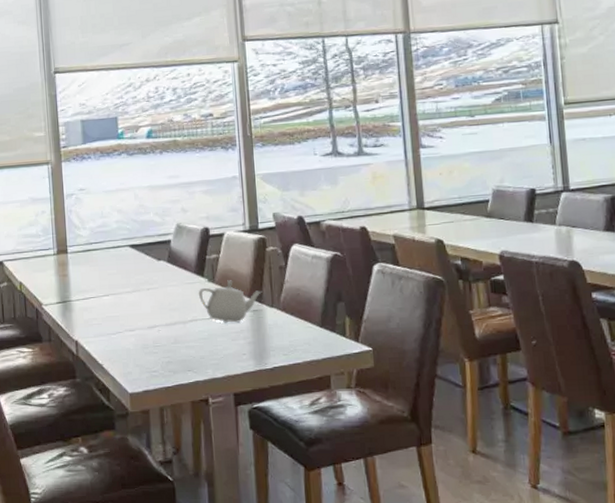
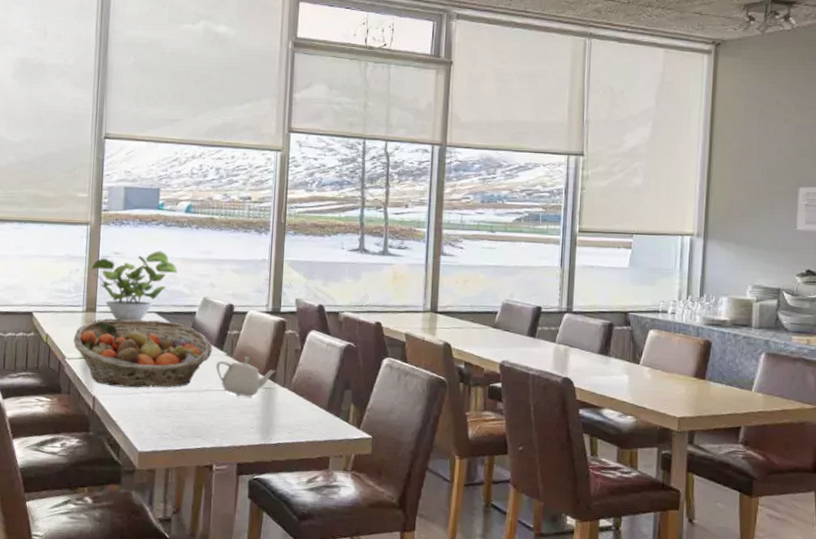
fruit basket: none [47,253,193,328] -> present [73,319,213,388]
potted plant: none [58,181,147,259] -> present [92,250,178,322]

